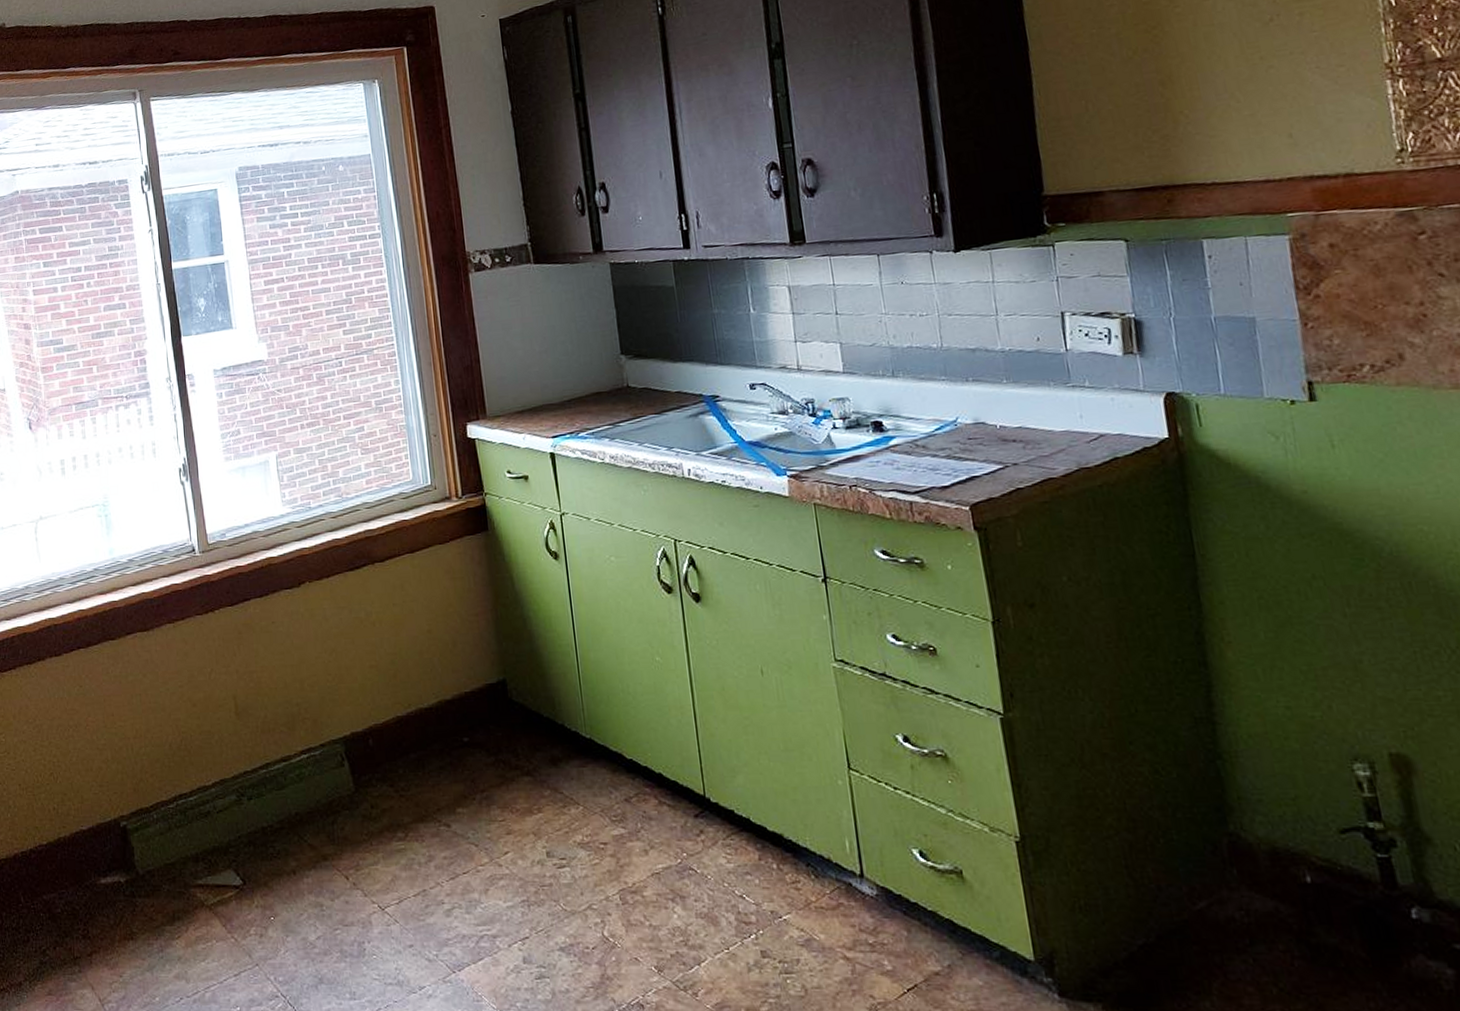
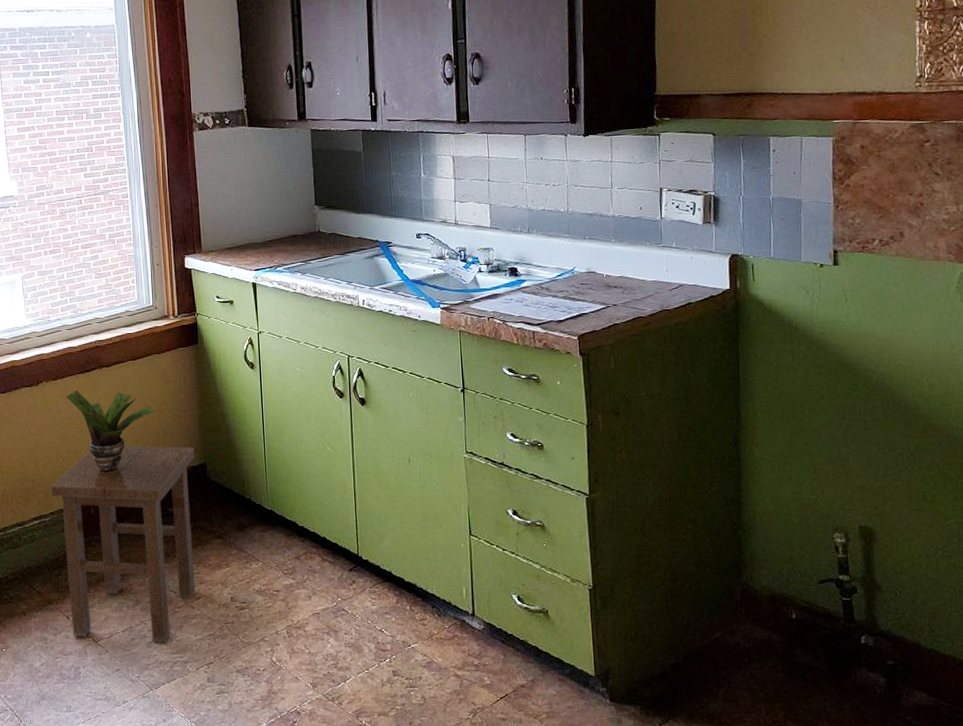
stool: none [319,658,502,911] -> present [50,445,196,643]
potted plant: none [334,591,440,694] -> present [67,390,154,473]

